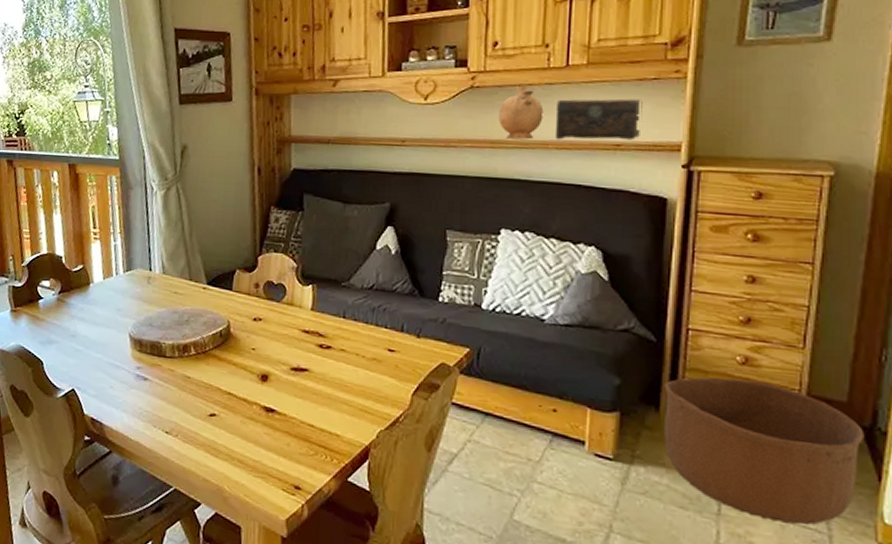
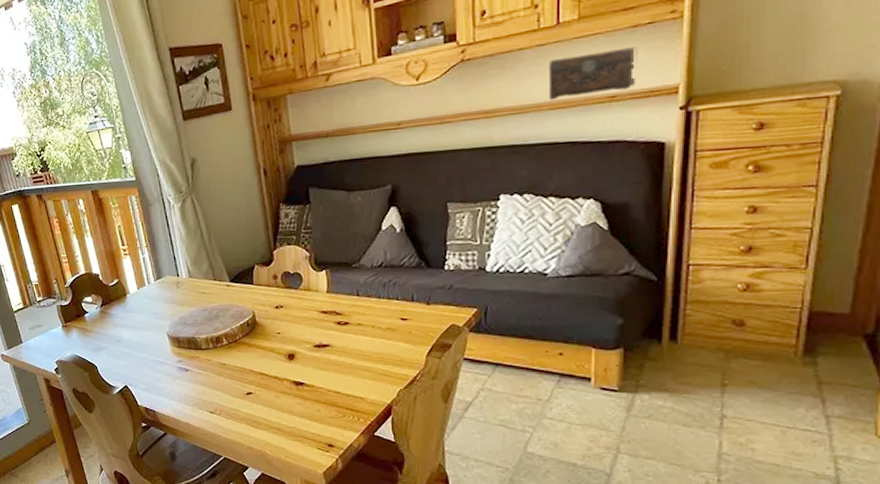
vase: present [499,83,544,140] -> none [491,50,536,107]
basket: present [663,377,865,525] -> none [666,305,867,429]

